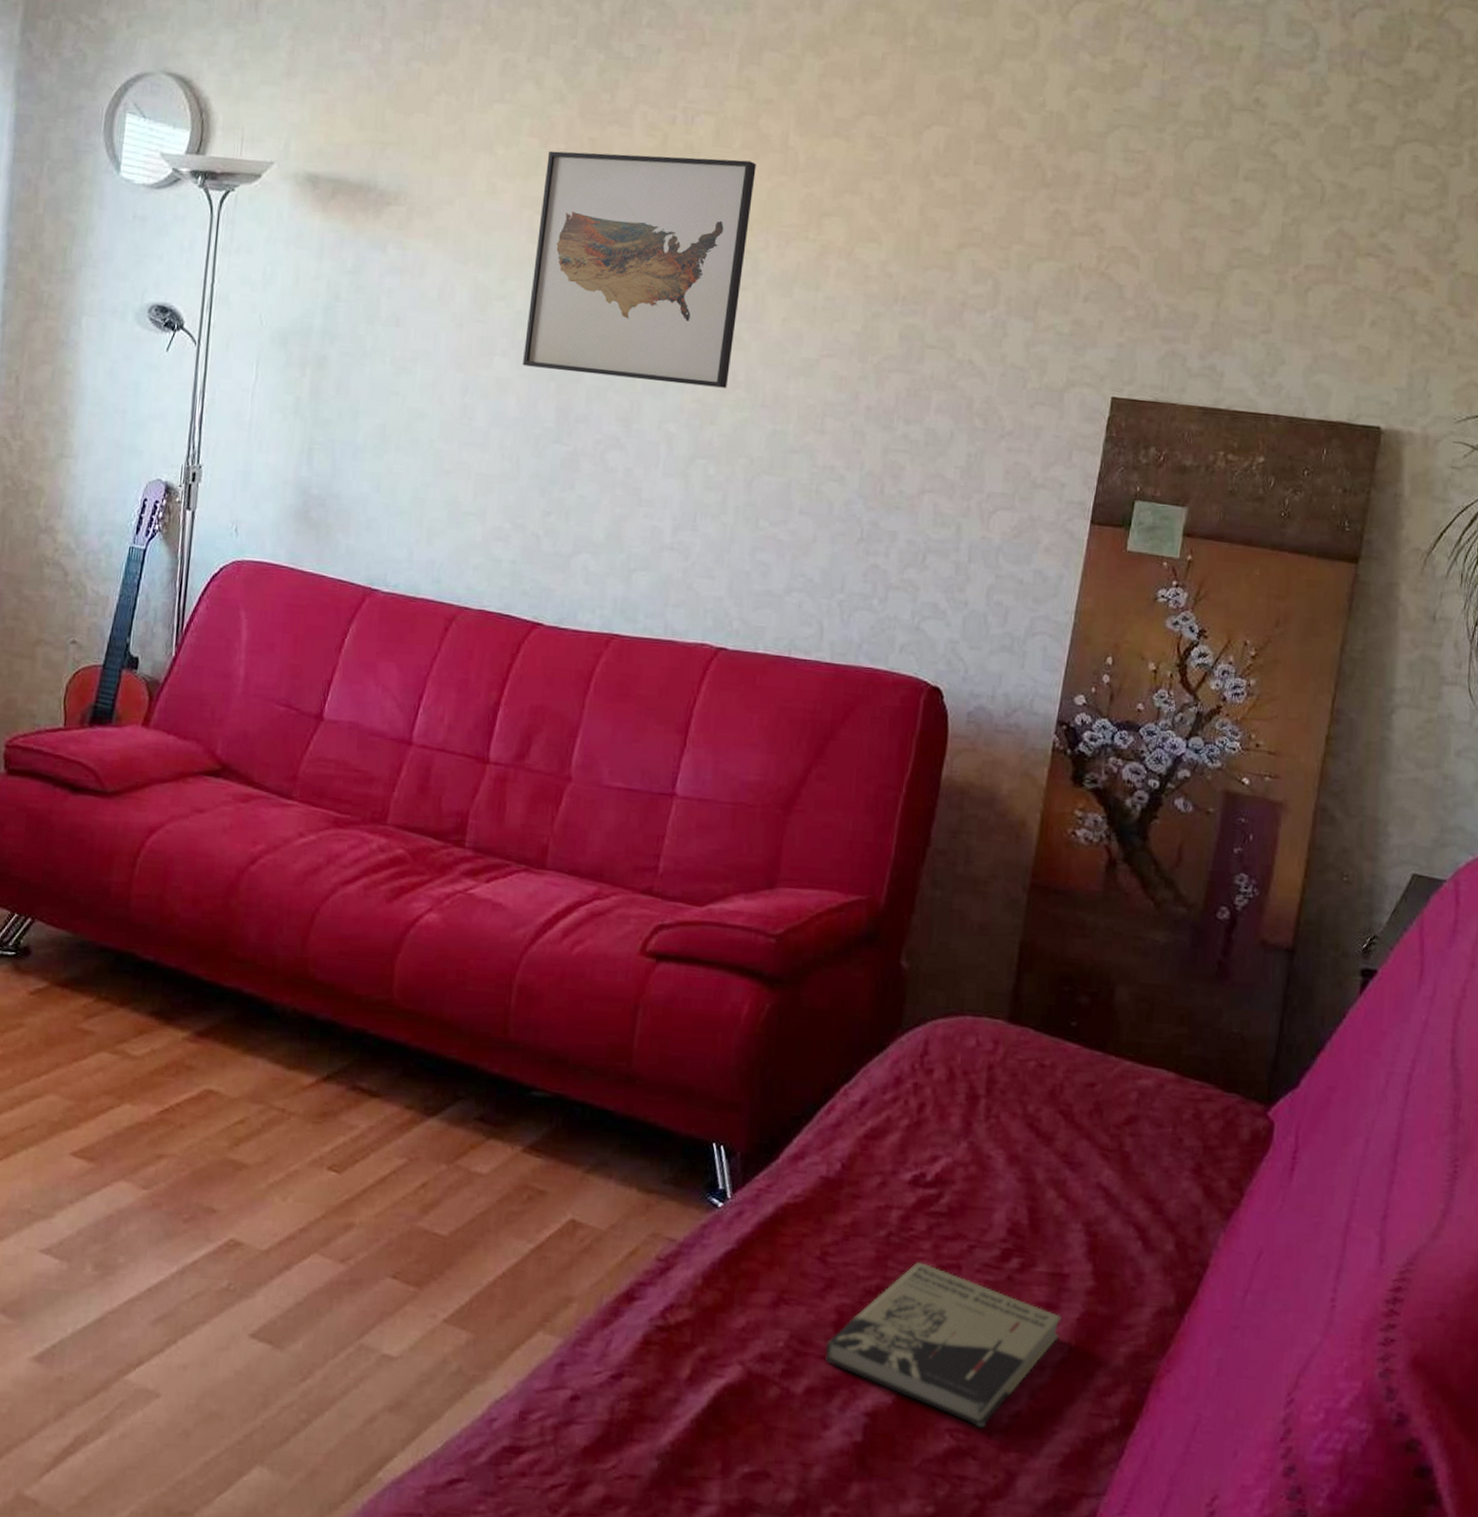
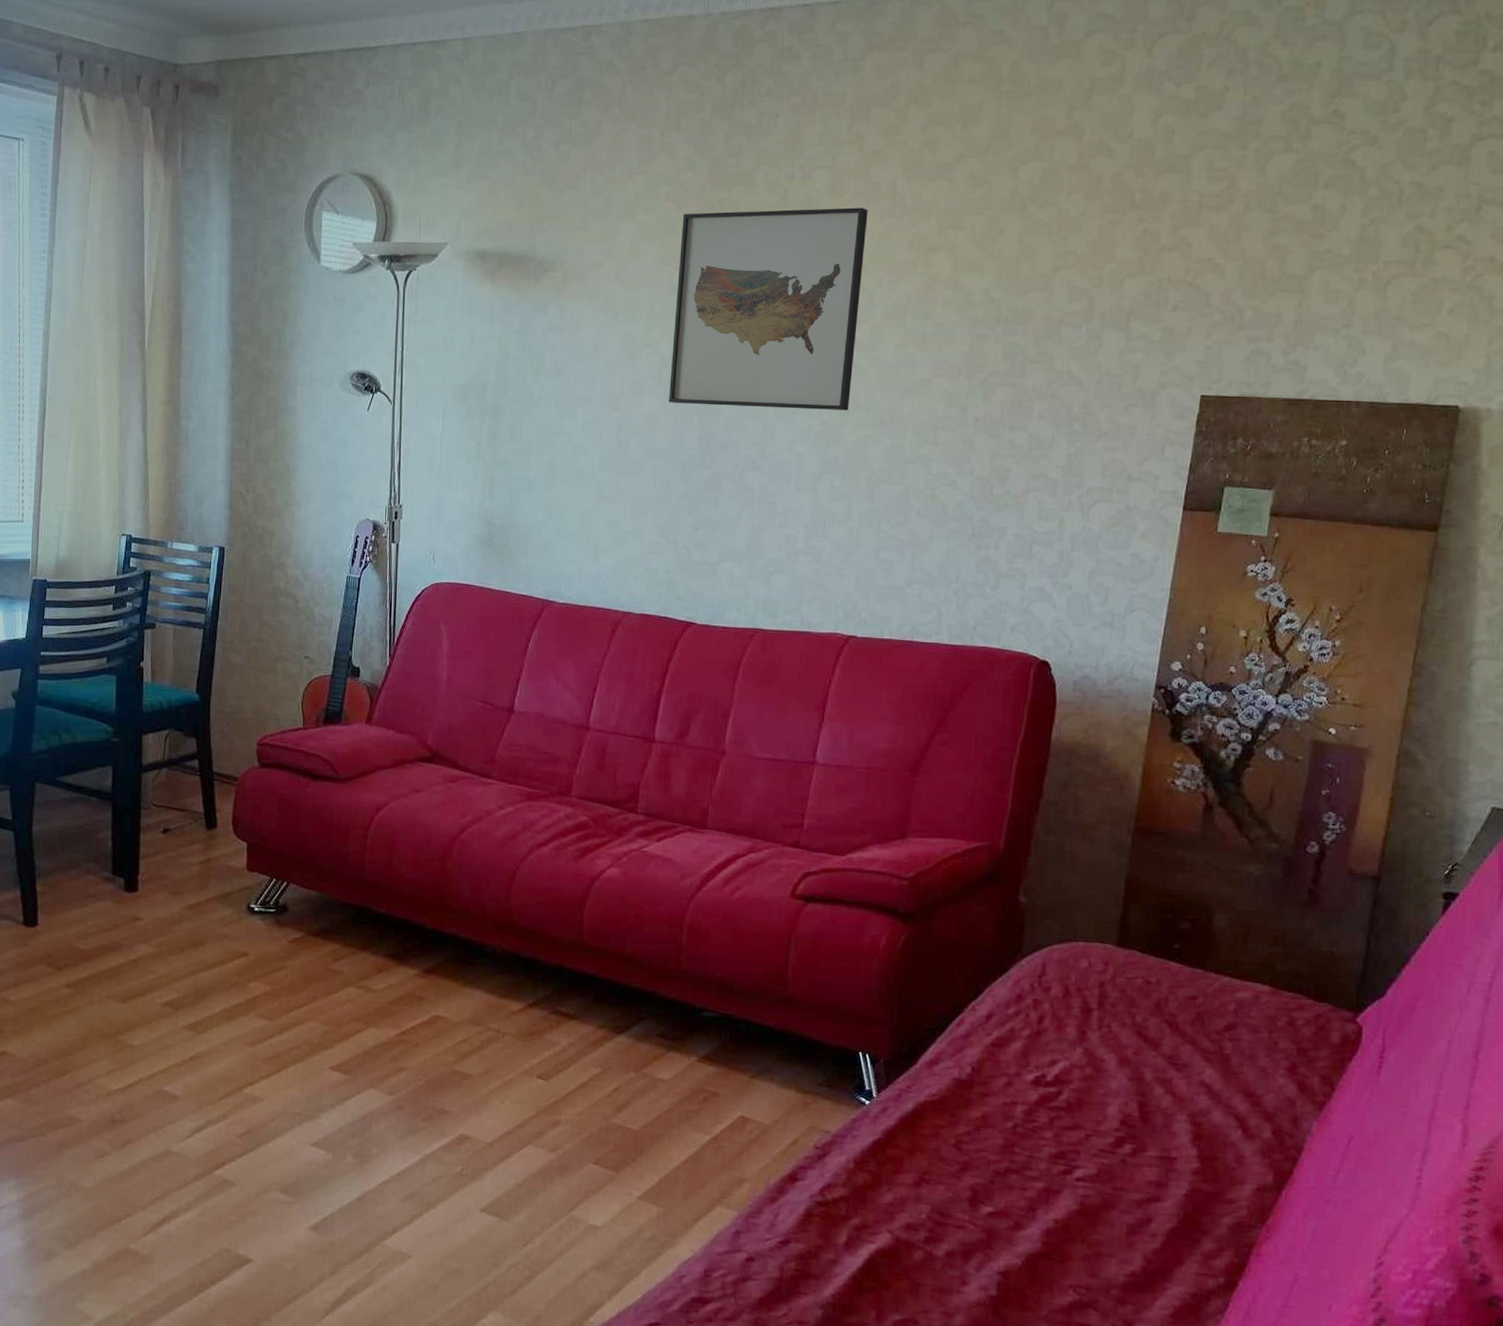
book: present [825,1262,1062,1428] -> none [962,1148,1170,1285]

